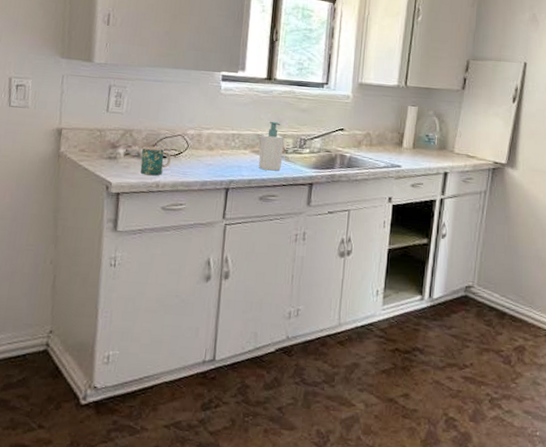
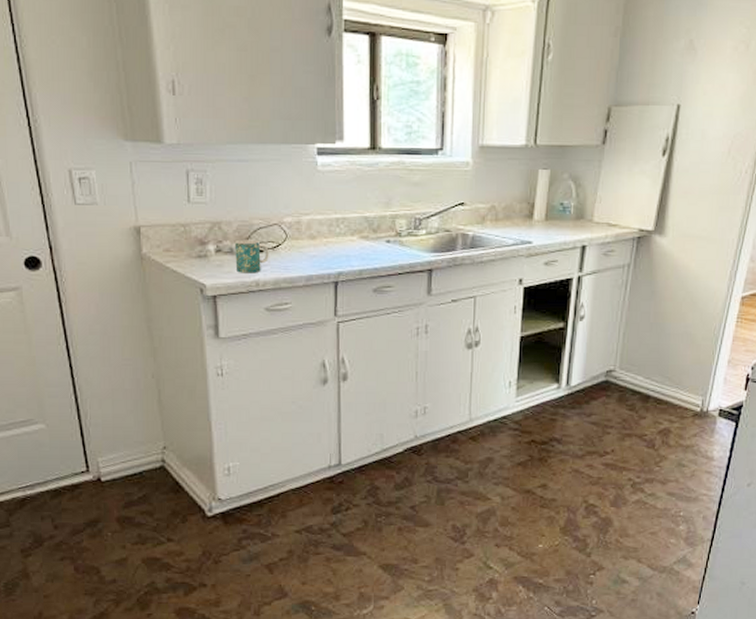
soap bottle: present [259,121,284,171] -> none [369,200,395,258]

